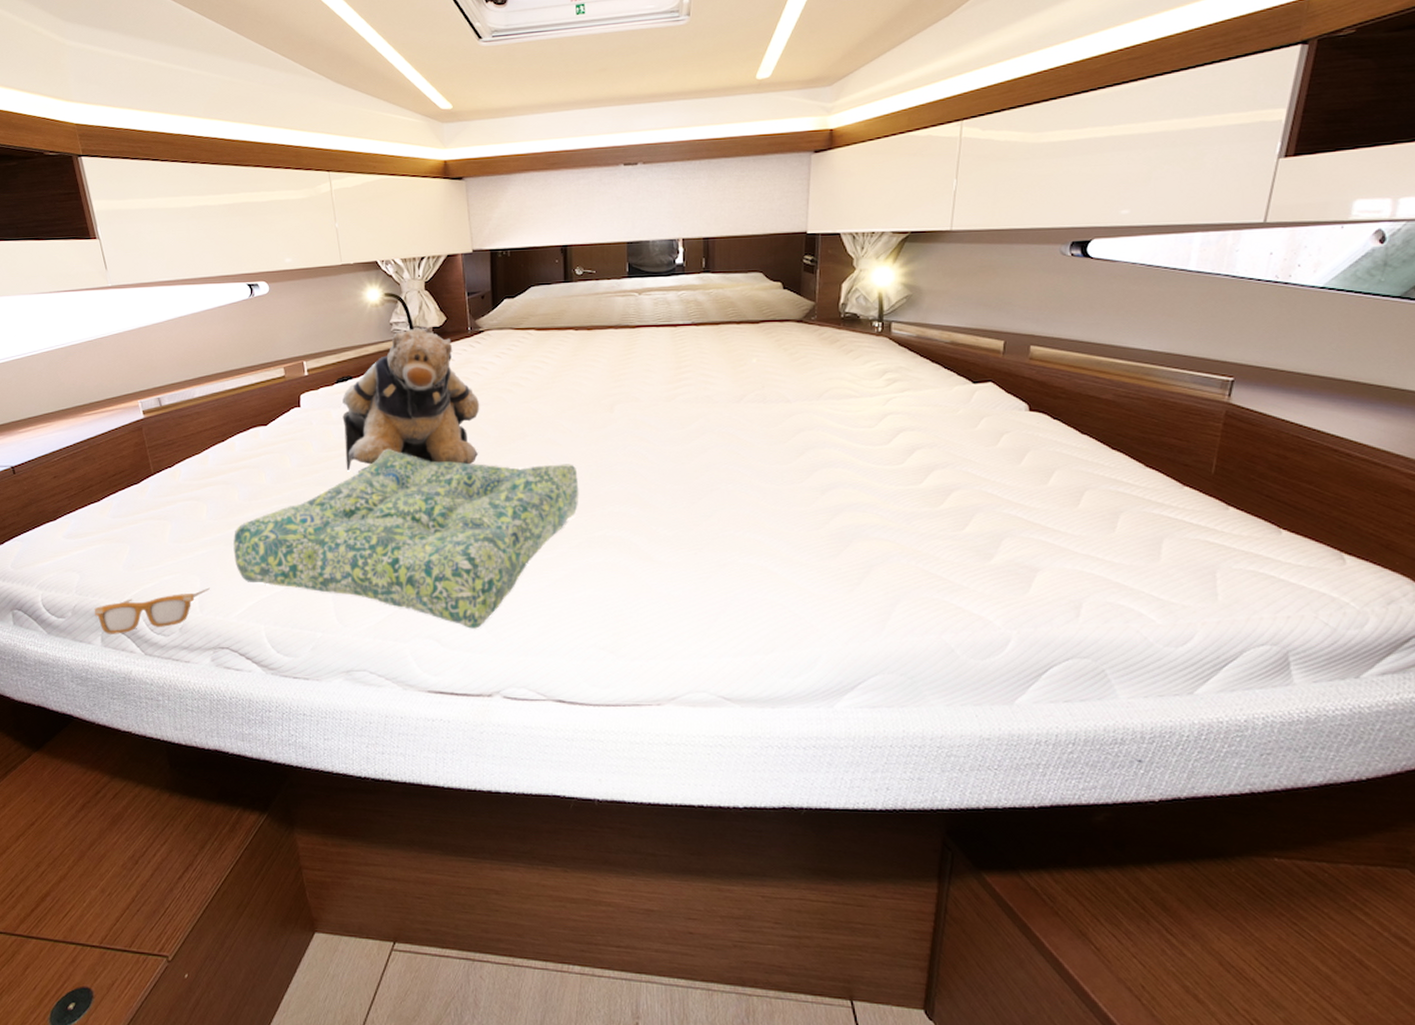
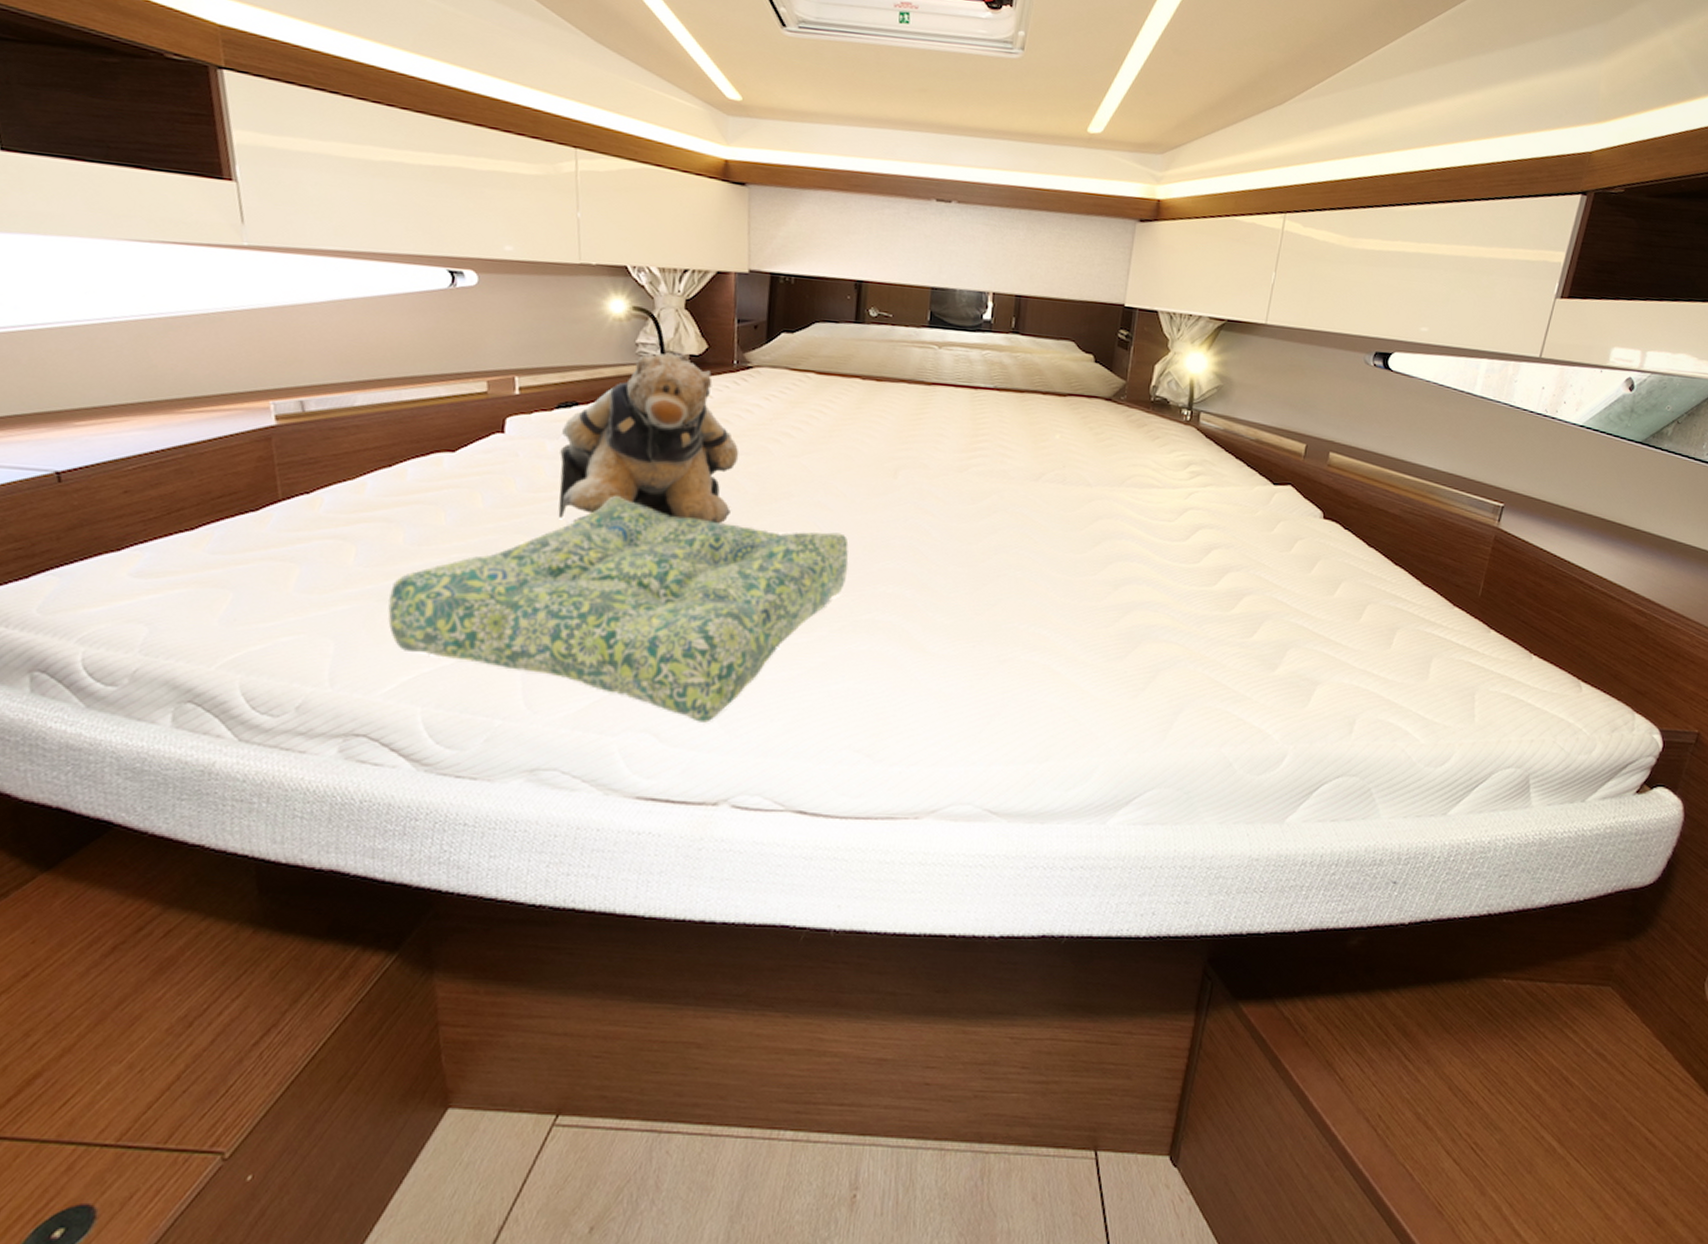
sunglasses: present [94,587,210,634] -> none [165,655,348,712]

